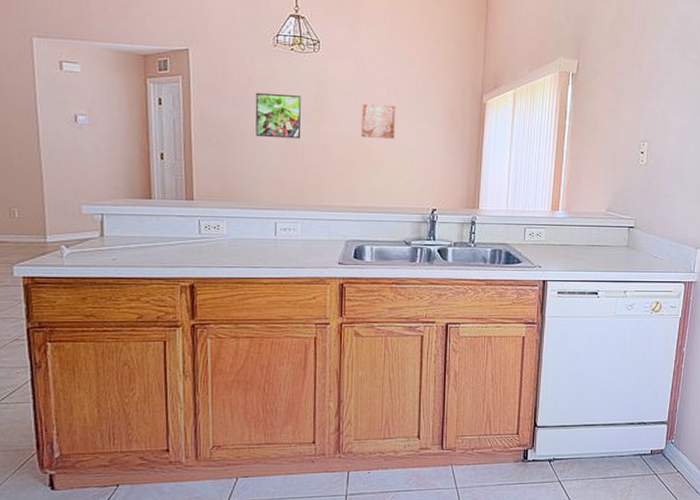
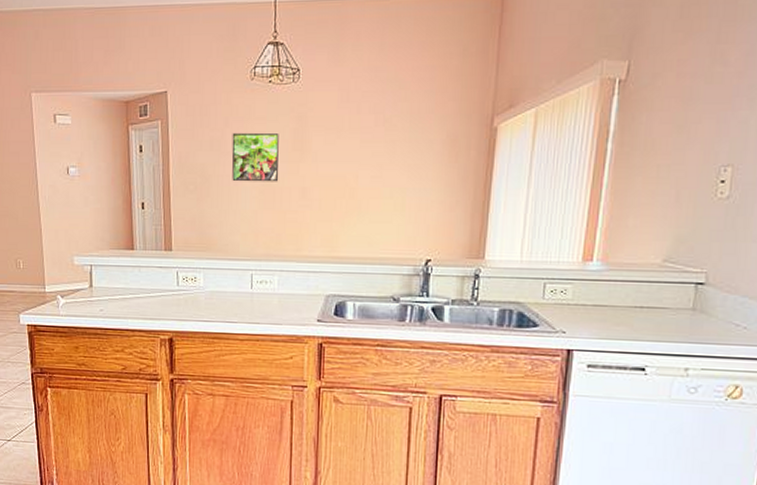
wall art: present [360,103,396,140] -> none [343,137,386,178]

